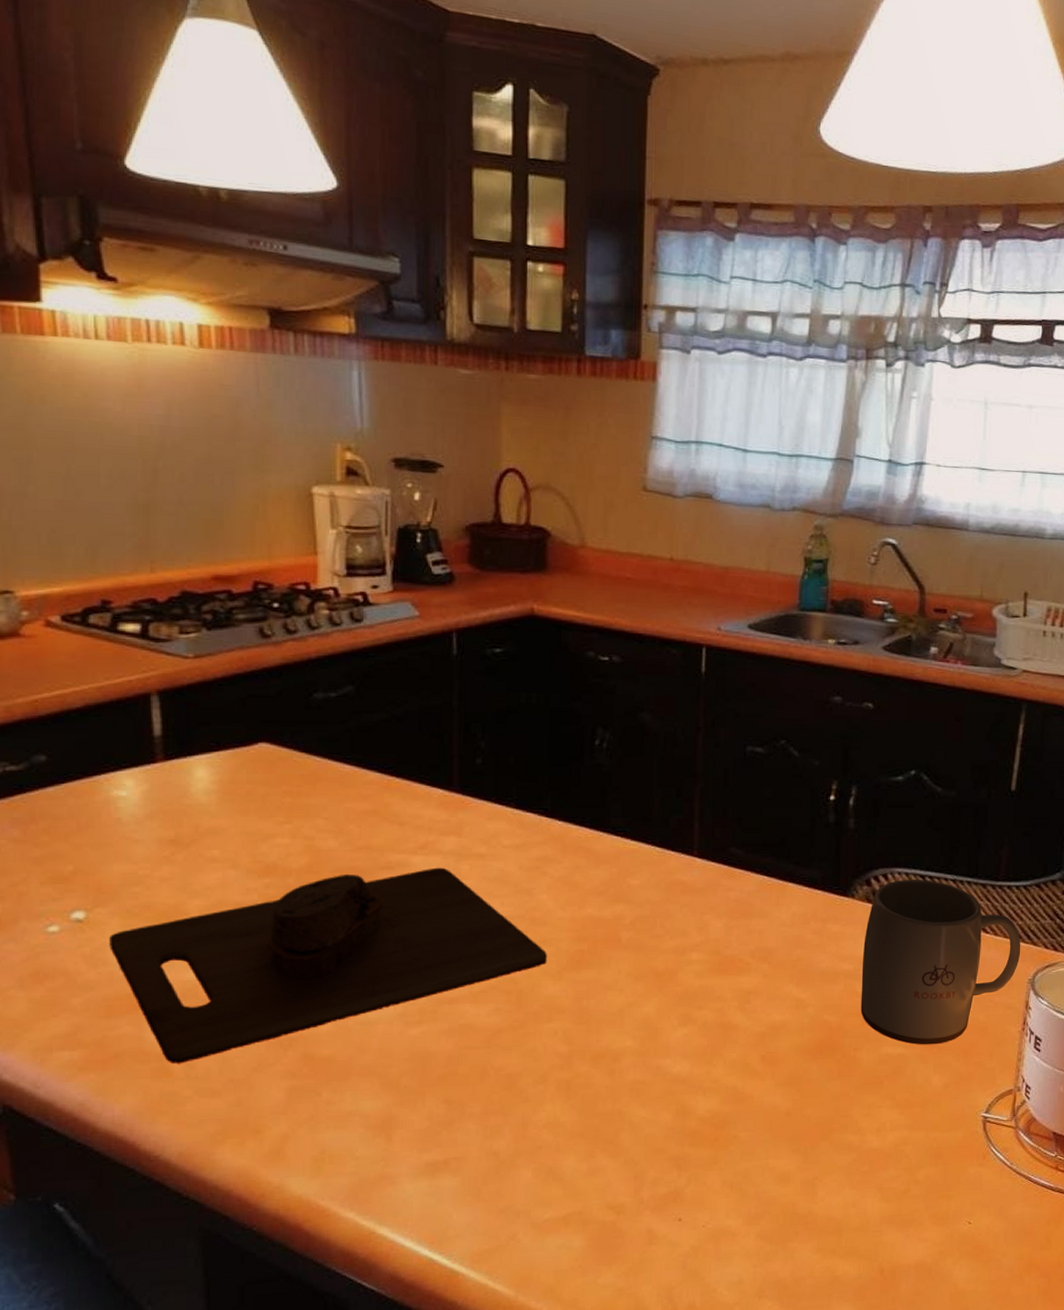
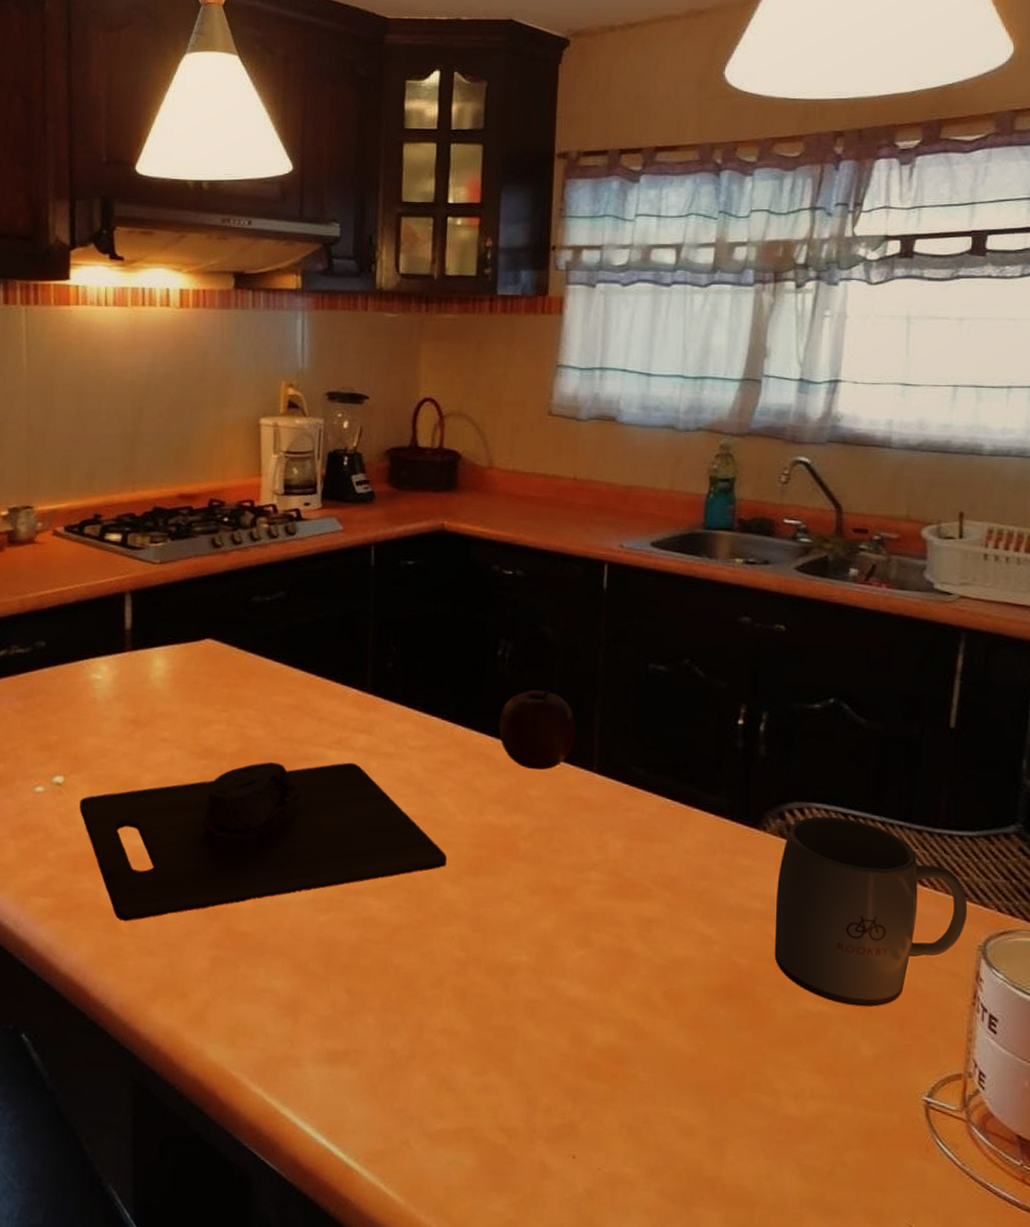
fruit: none [598,778,676,858] -> present [498,689,576,770]

